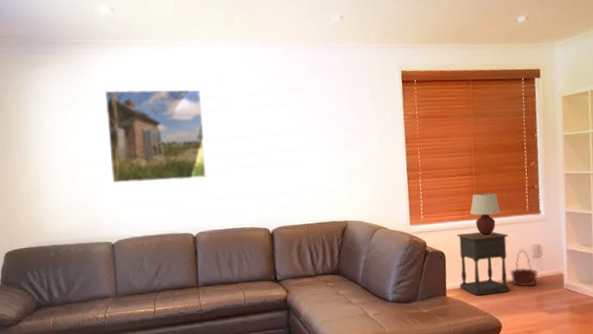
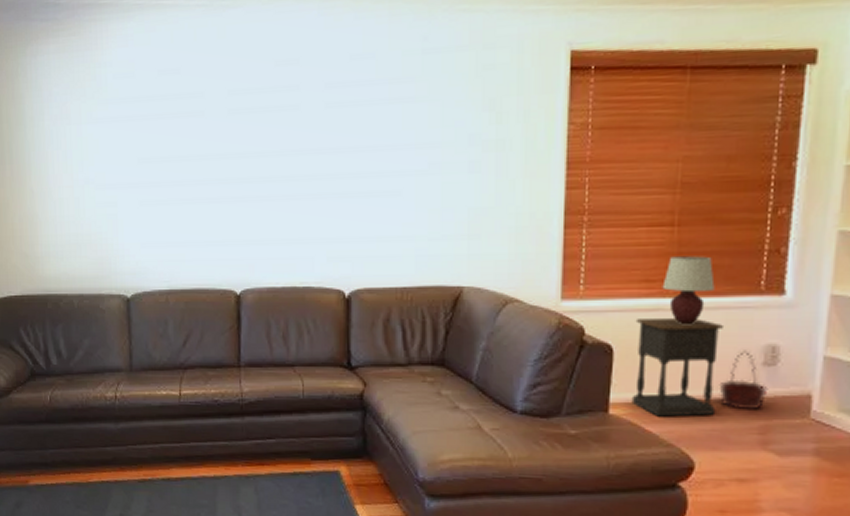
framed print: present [105,89,207,183] -> none [123,76,259,213]

